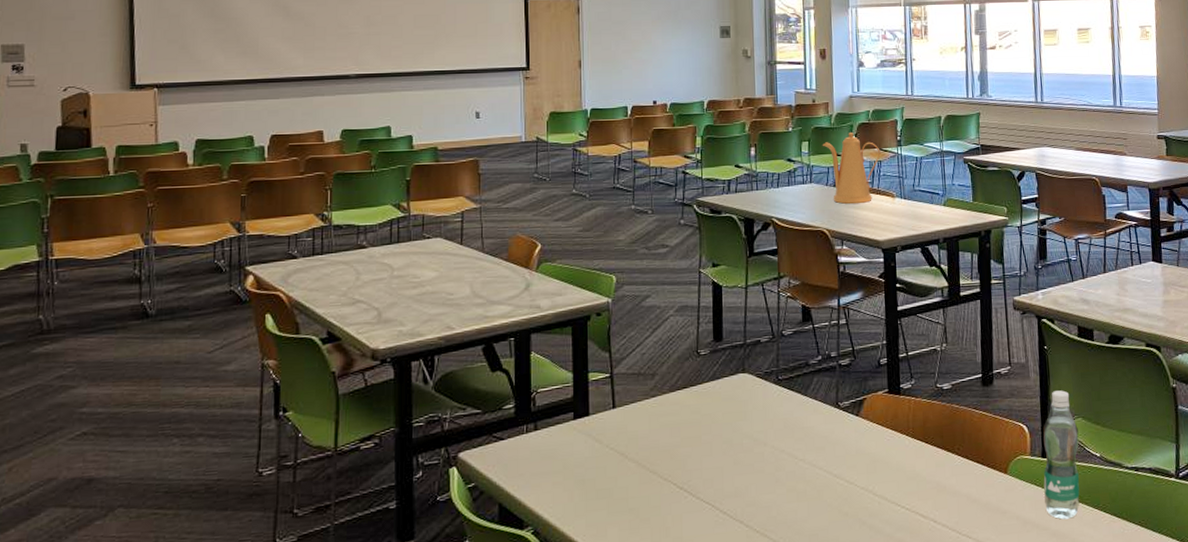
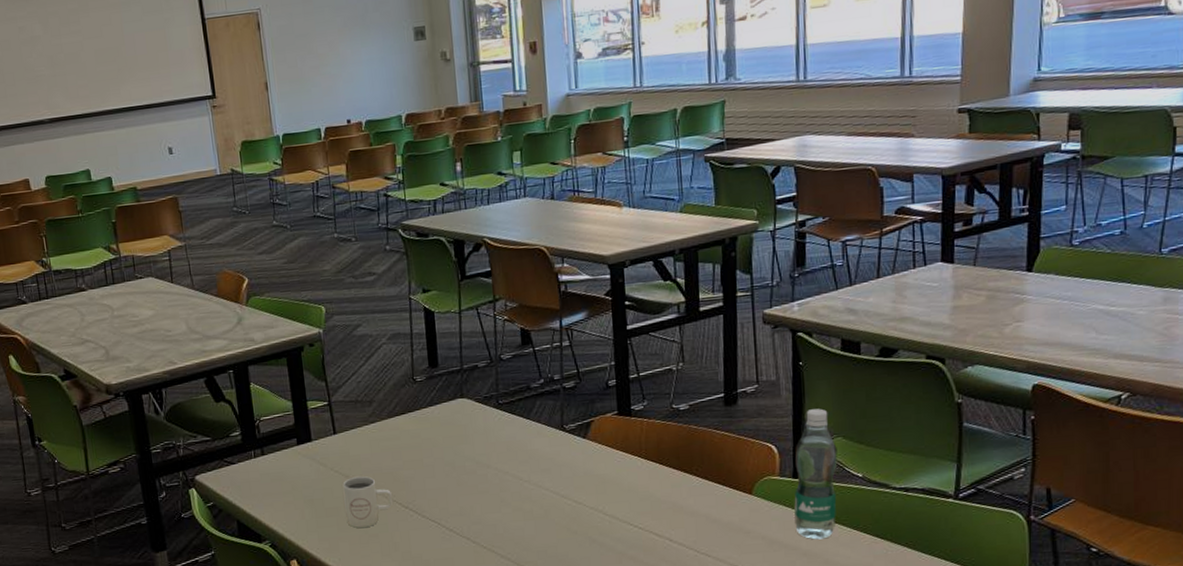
mug: none [616,453,668,512] -> present [342,476,394,529]
coffee pot: present [822,133,881,204] -> none [536,137,605,218]

